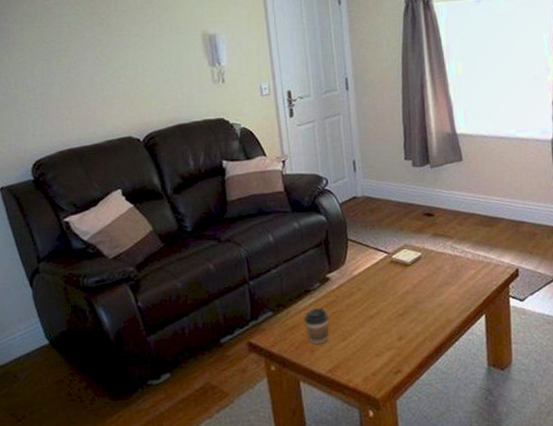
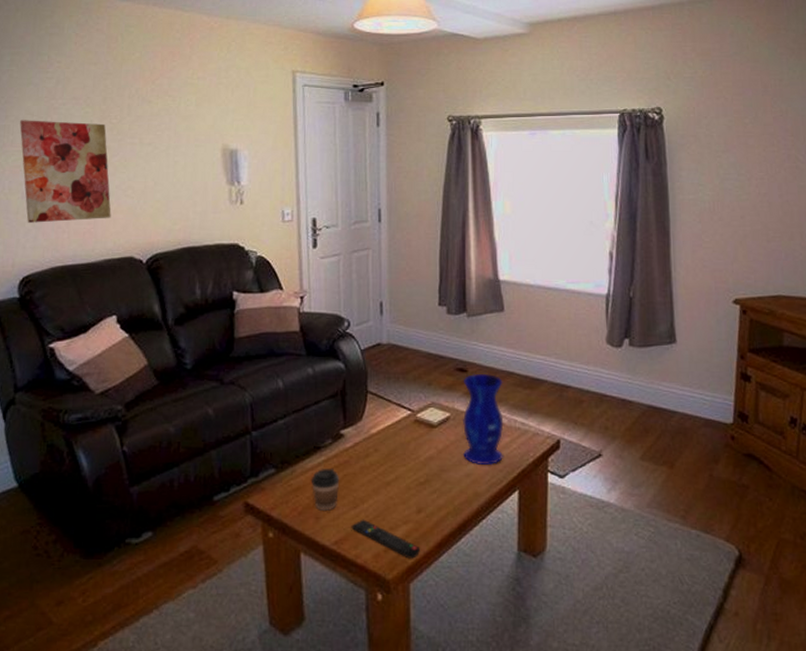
wall art: none [18,19,108,113] -> present [20,120,111,223]
remote control: none [342,349,403,380] -> present [351,519,420,559]
vase: none [430,215,470,295] -> present [463,373,504,465]

